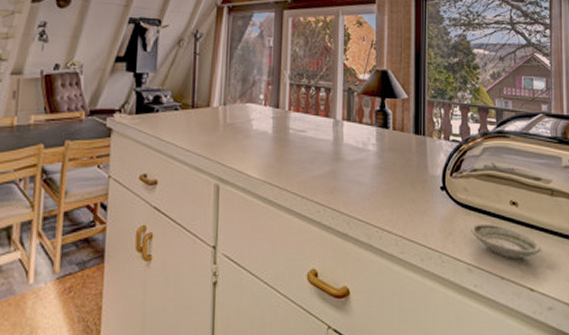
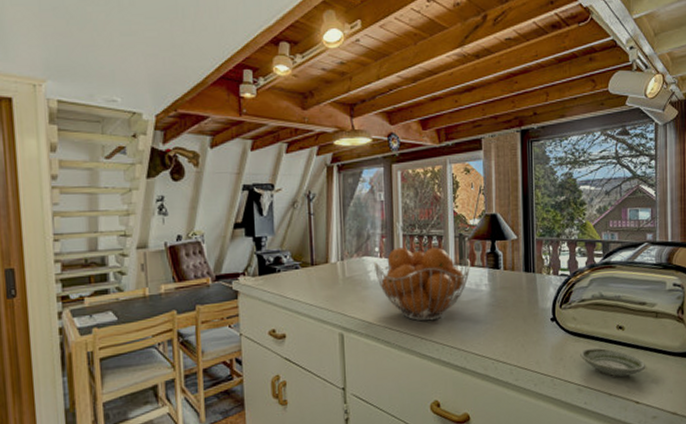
fruit basket: none [257,97,358,179] -> present [373,247,470,321]

